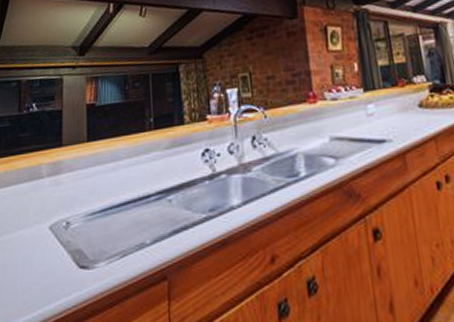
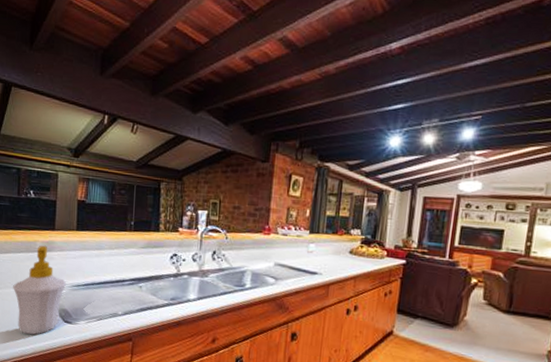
soap bottle: none [15,167,80,295] -> present [13,245,67,335]

